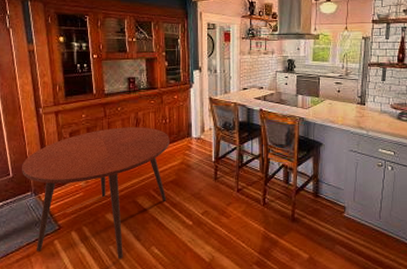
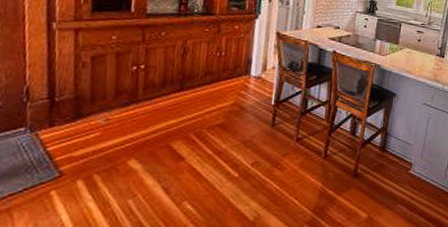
dining table: present [22,127,170,260] -> none [15,55,223,217]

